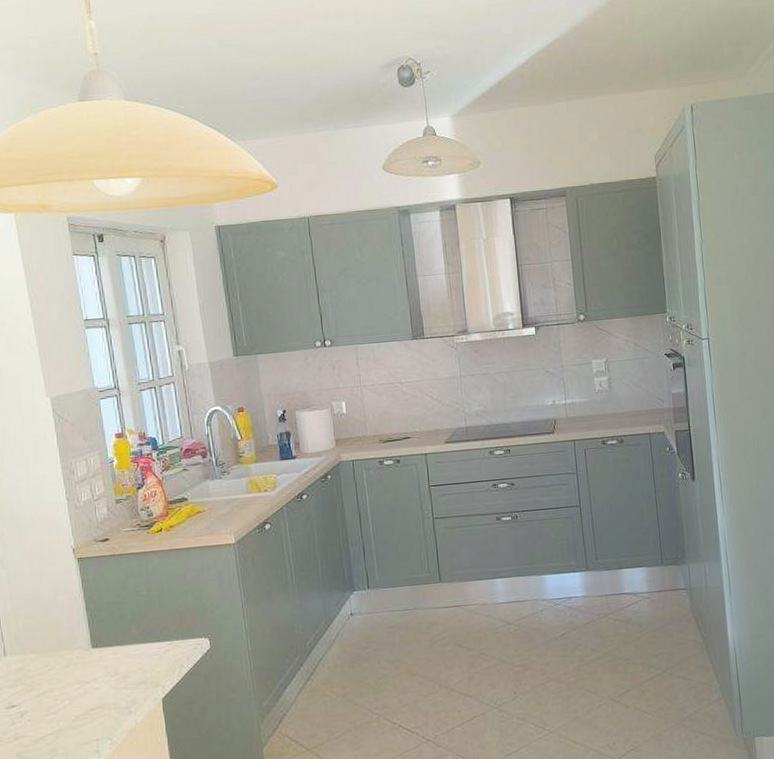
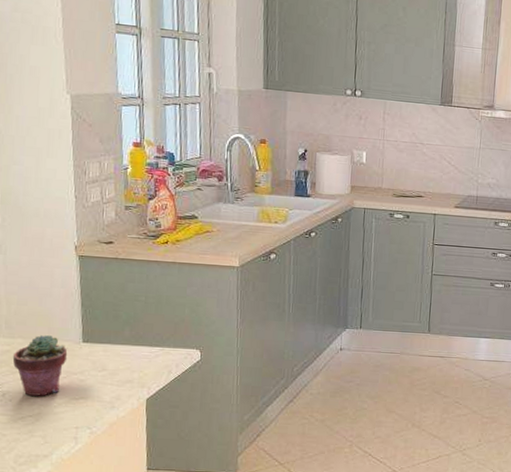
potted succulent: none [26,646,79,713] -> present [12,335,68,396]

